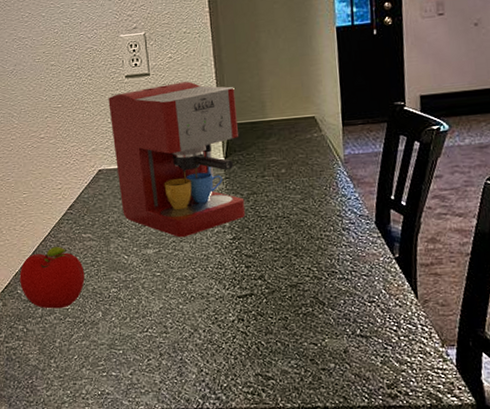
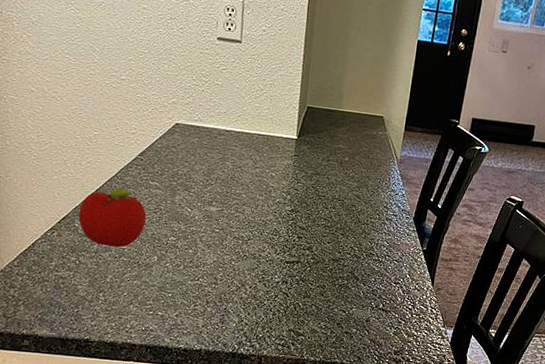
coffee maker: present [108,81,246,238] -> none [193,53,318,202]

